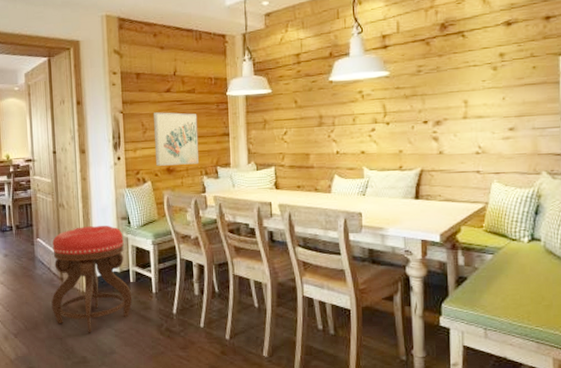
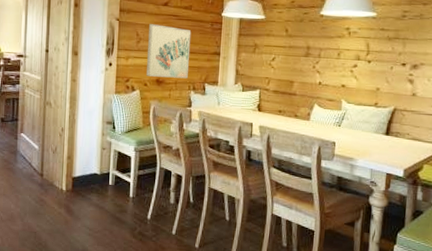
stool: present [51,226,132,333] -> none [29,126,110,230]

